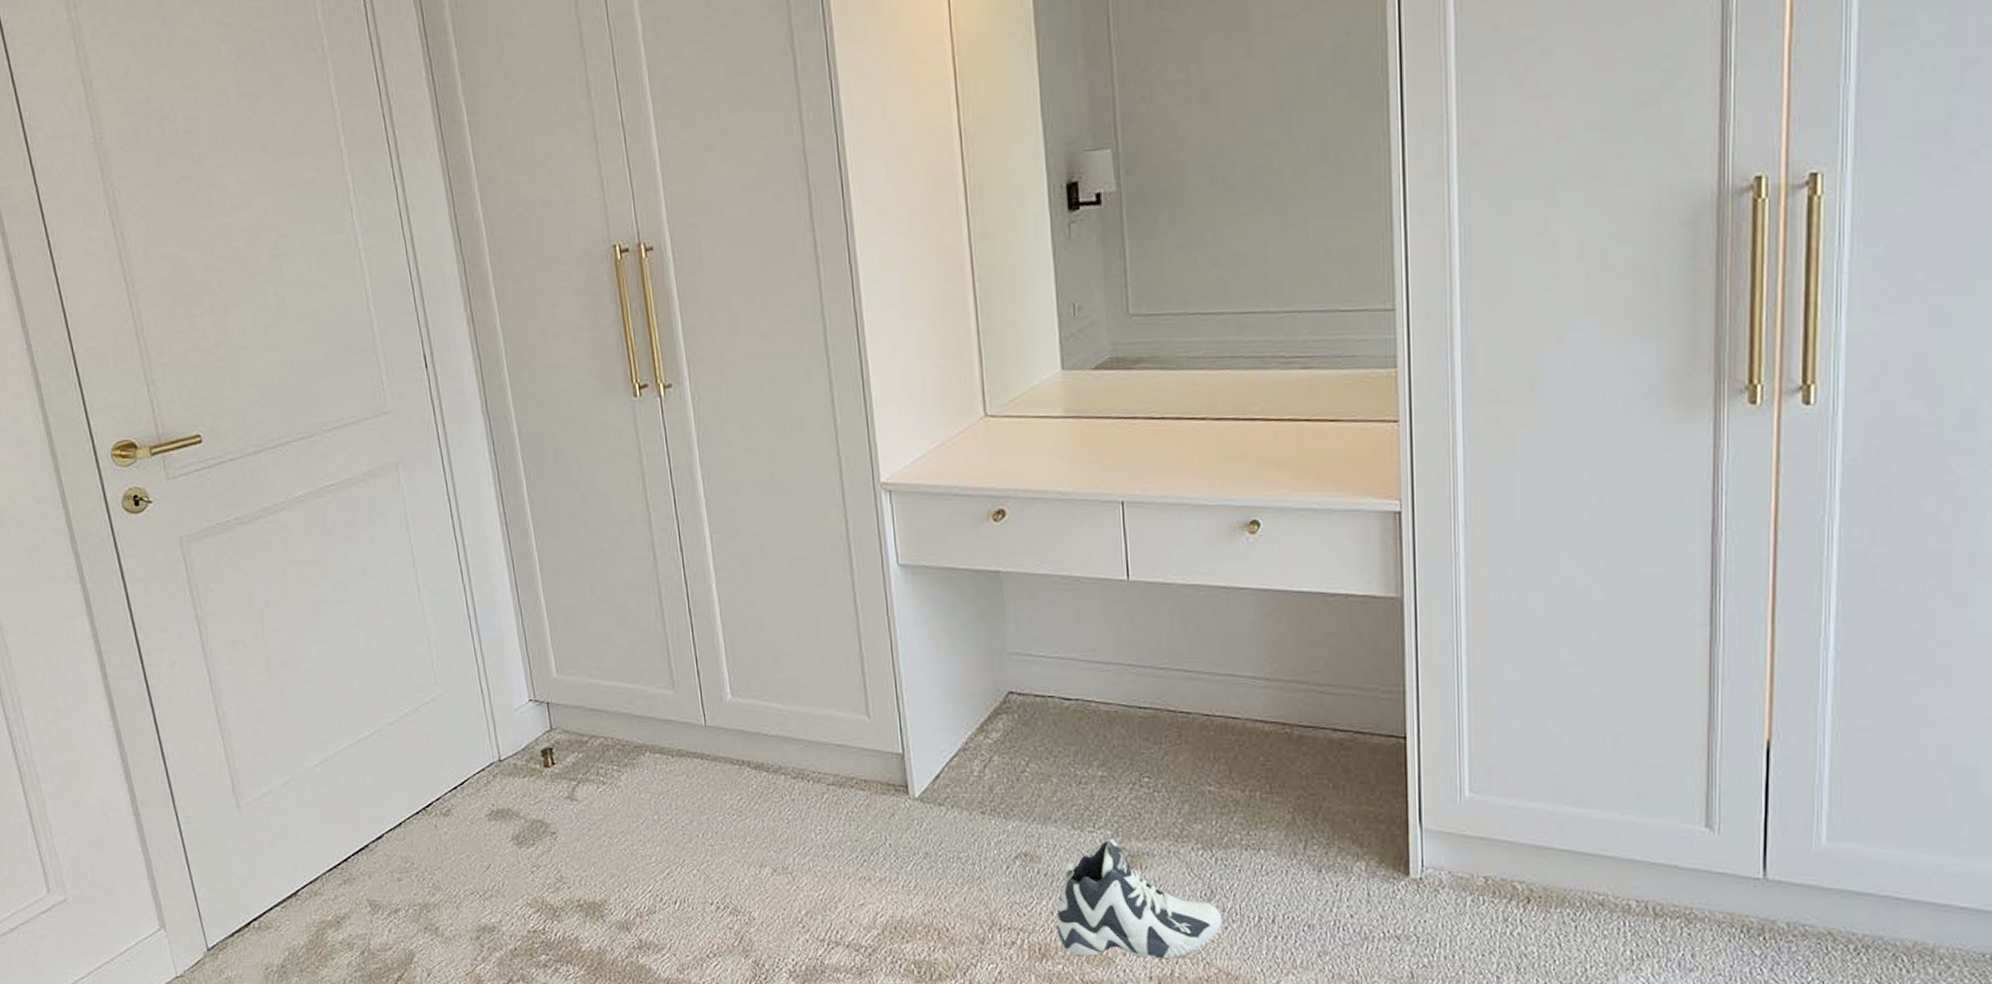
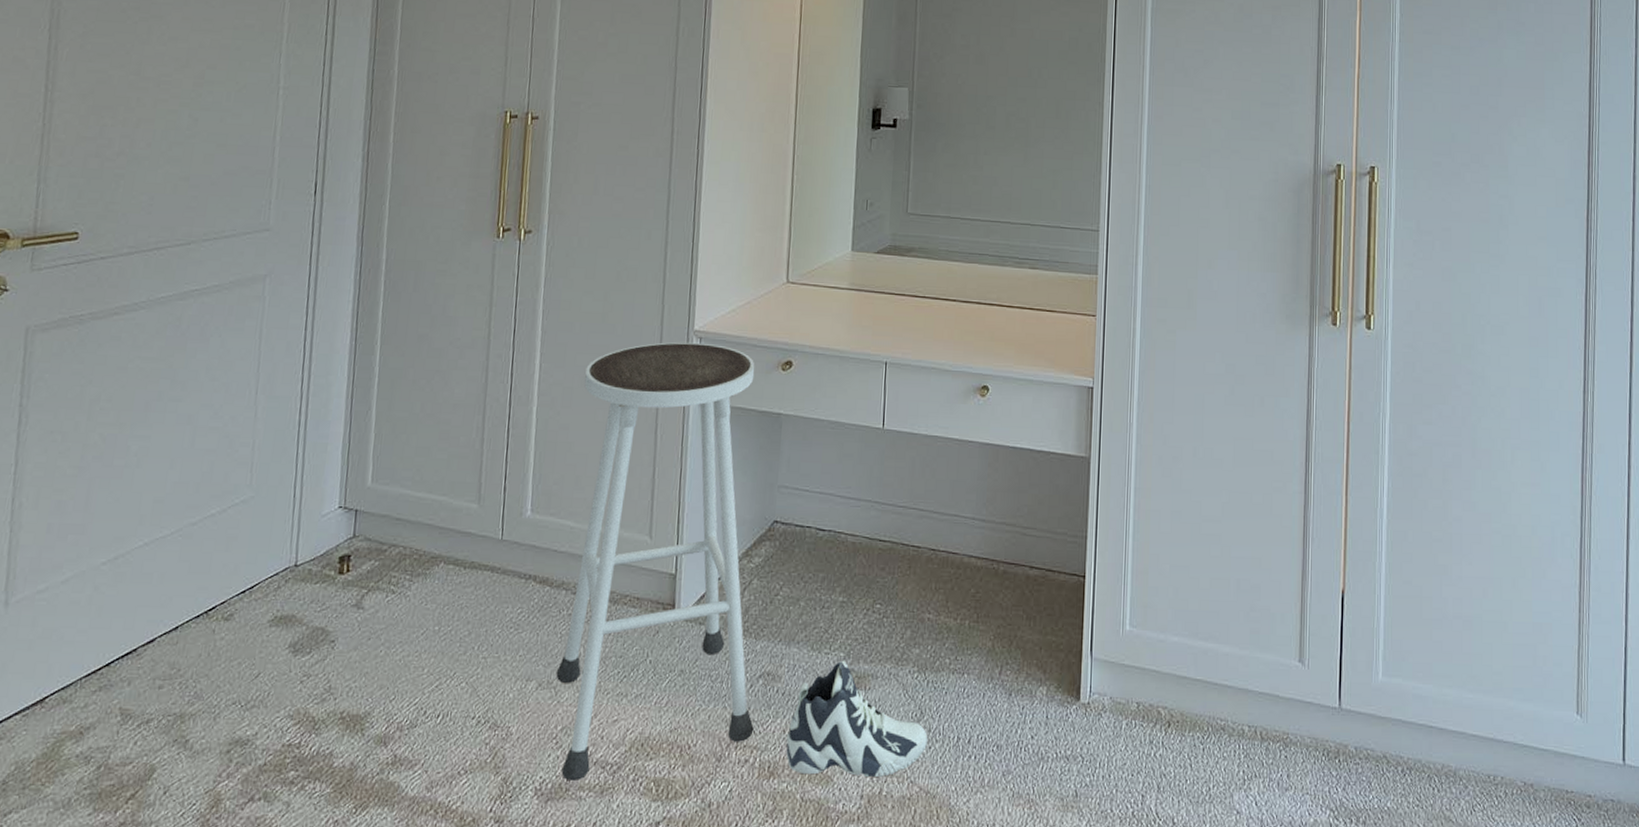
stool: none [763,496,1017,964] -> present [556,342,755,782]

